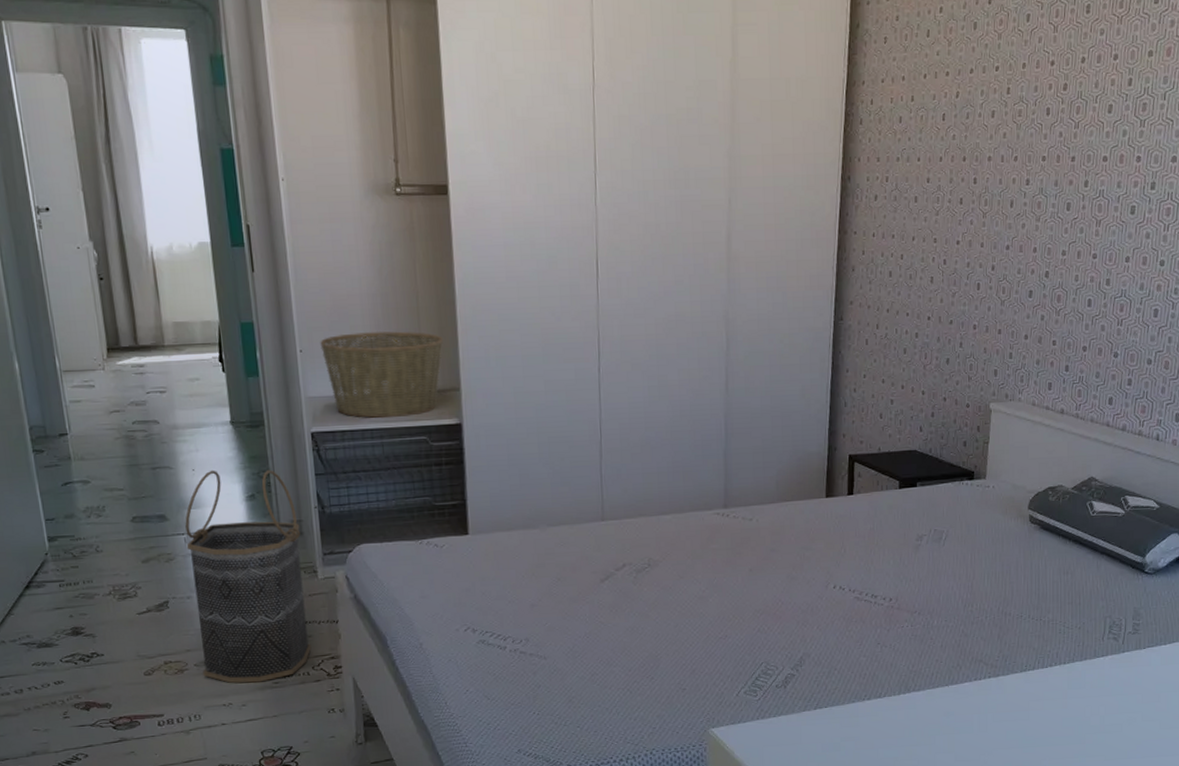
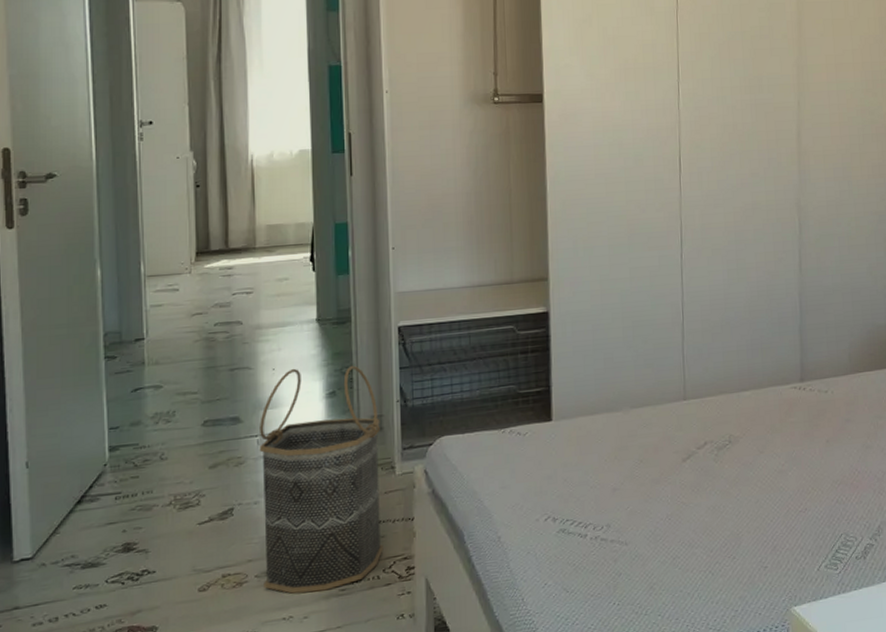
basket: present [320,331,444,418] -> none [413,226,534,310]

